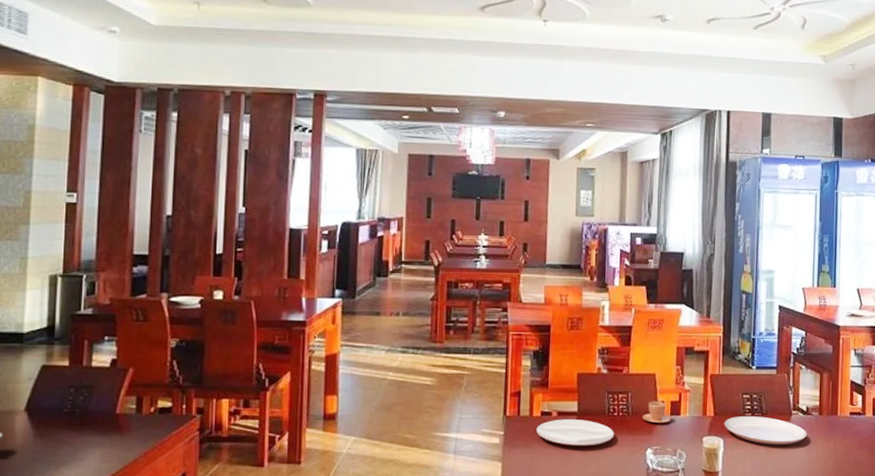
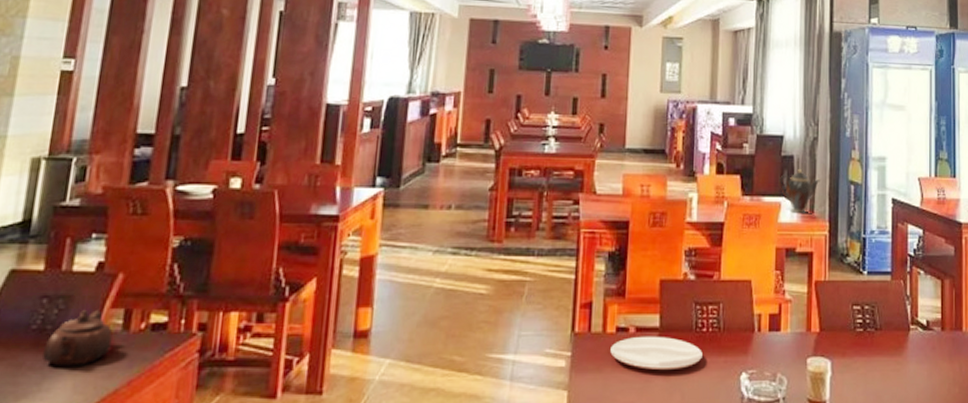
teapot: none [74,397,130,441] -> present [41,310,113,366]
teacup: present [642,401,671,423] -> none [735,313,769,340]
teapot: none [679,280,717,319] -> present [778,168,822,214]
plate: present [724,416,807,446] -> none [831,332,928,368]

